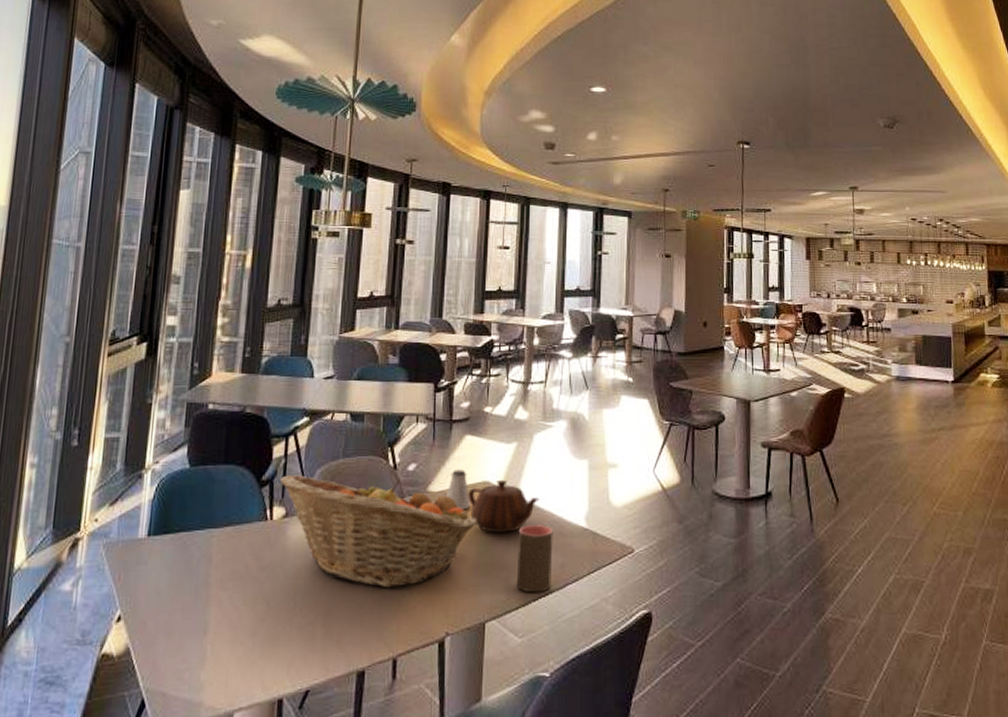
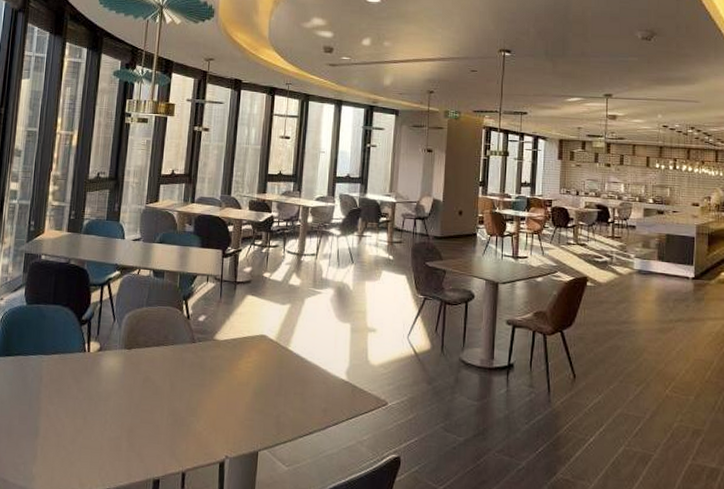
fruit basket: present [280,475,477,588] -> none [96,317,255,416]
saltshaker: present [447,469,471,510] -> none [230,323,250,357]
teapot: present [468,479,540,533] -> none [247,334,308,379]
cup: present [516,525,553,593] -> none [285,374,318,431]

